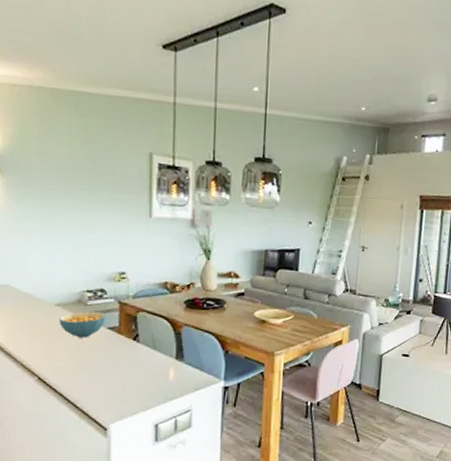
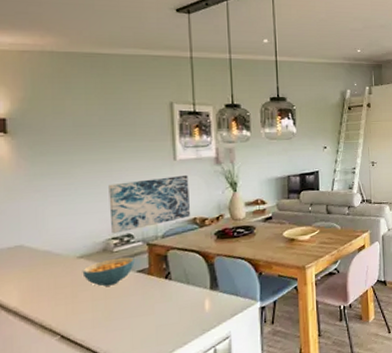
wall art: none [85,234,163,287] -> present [108,174,190,234]

